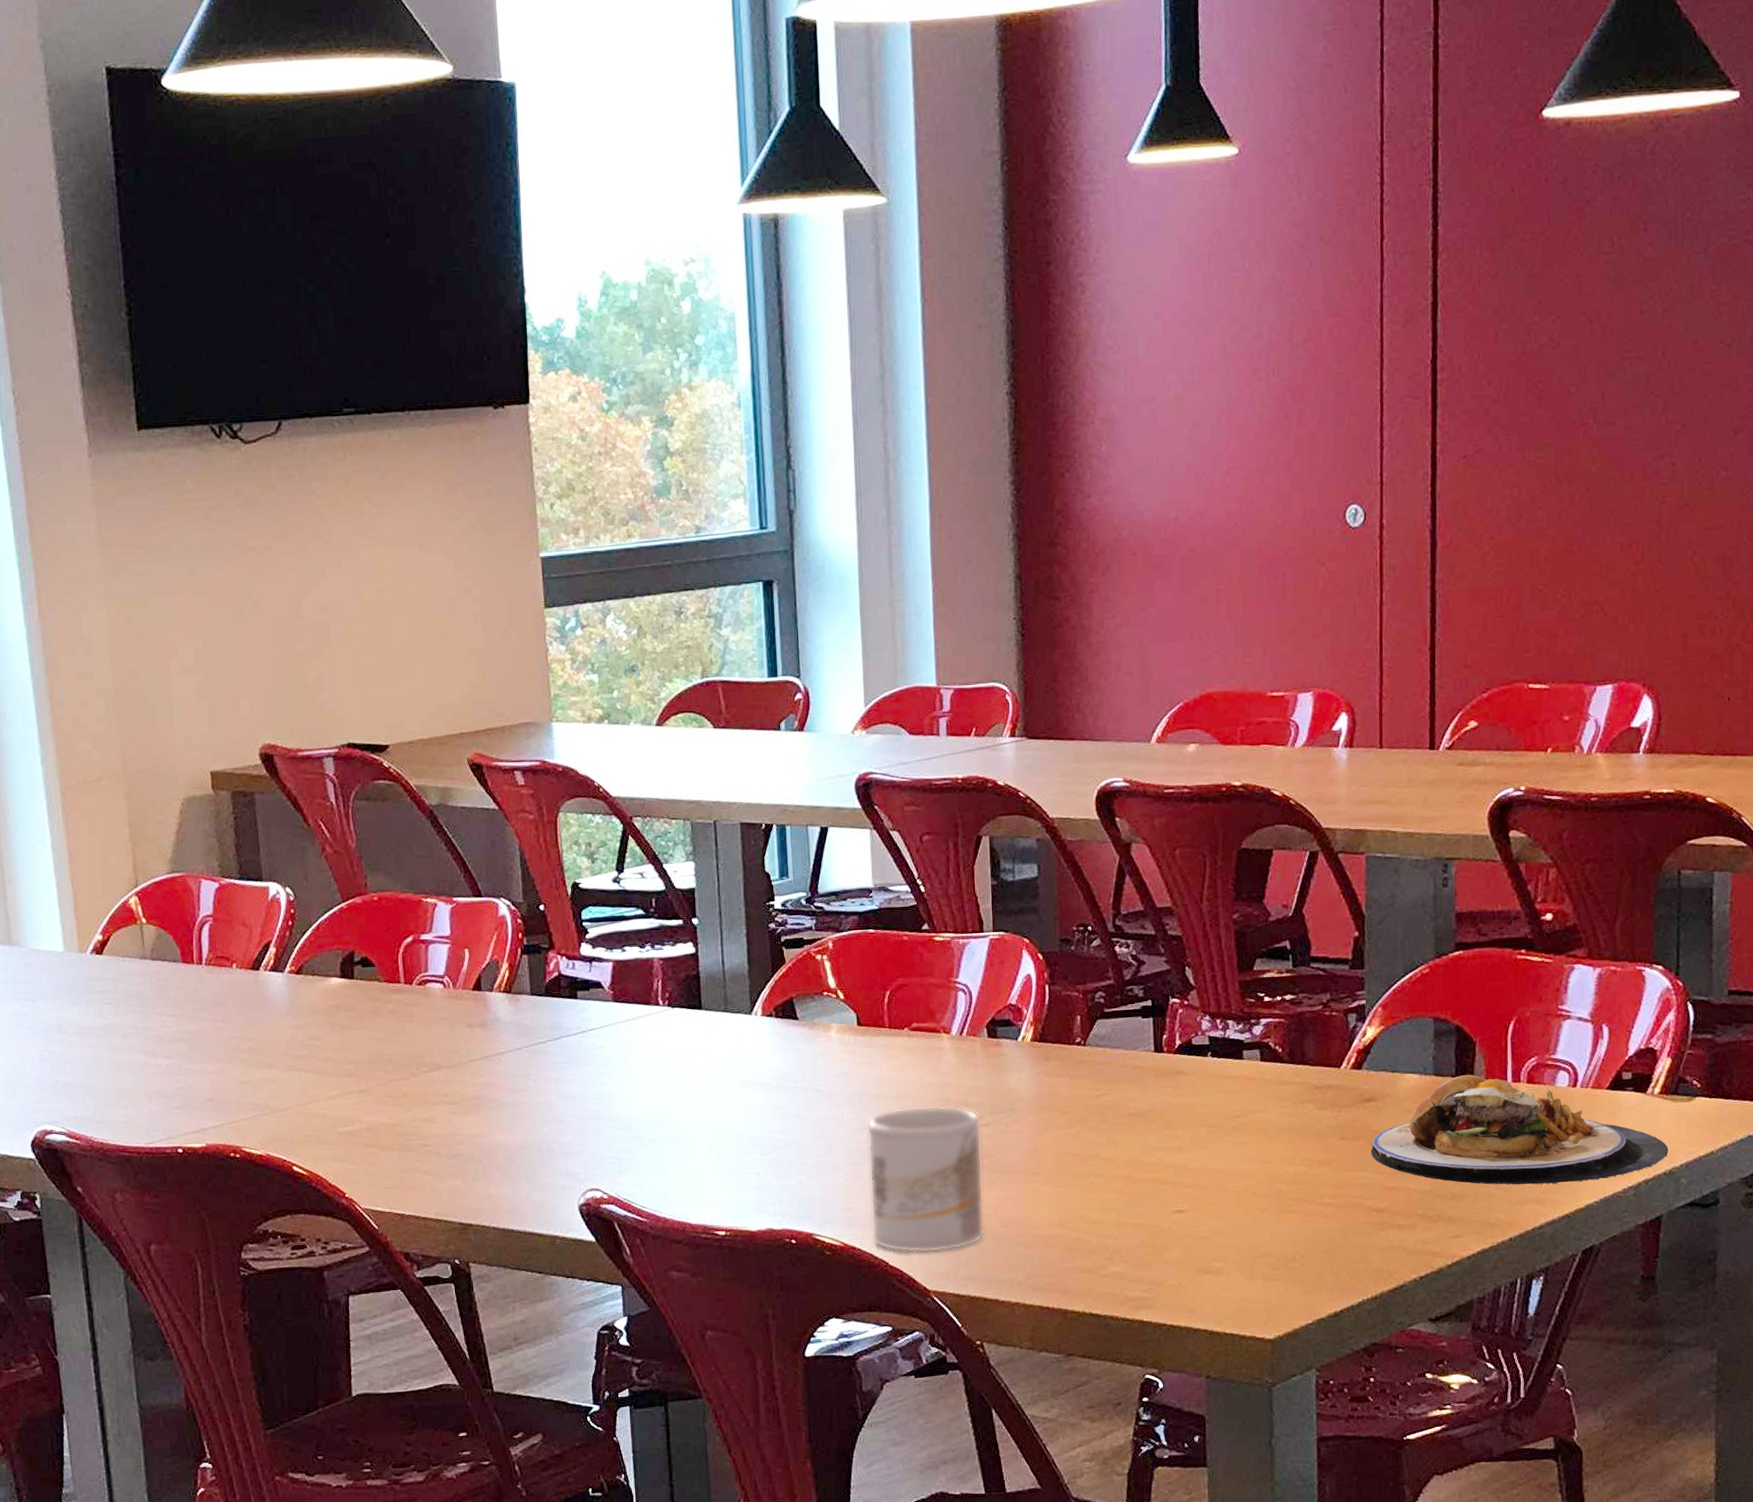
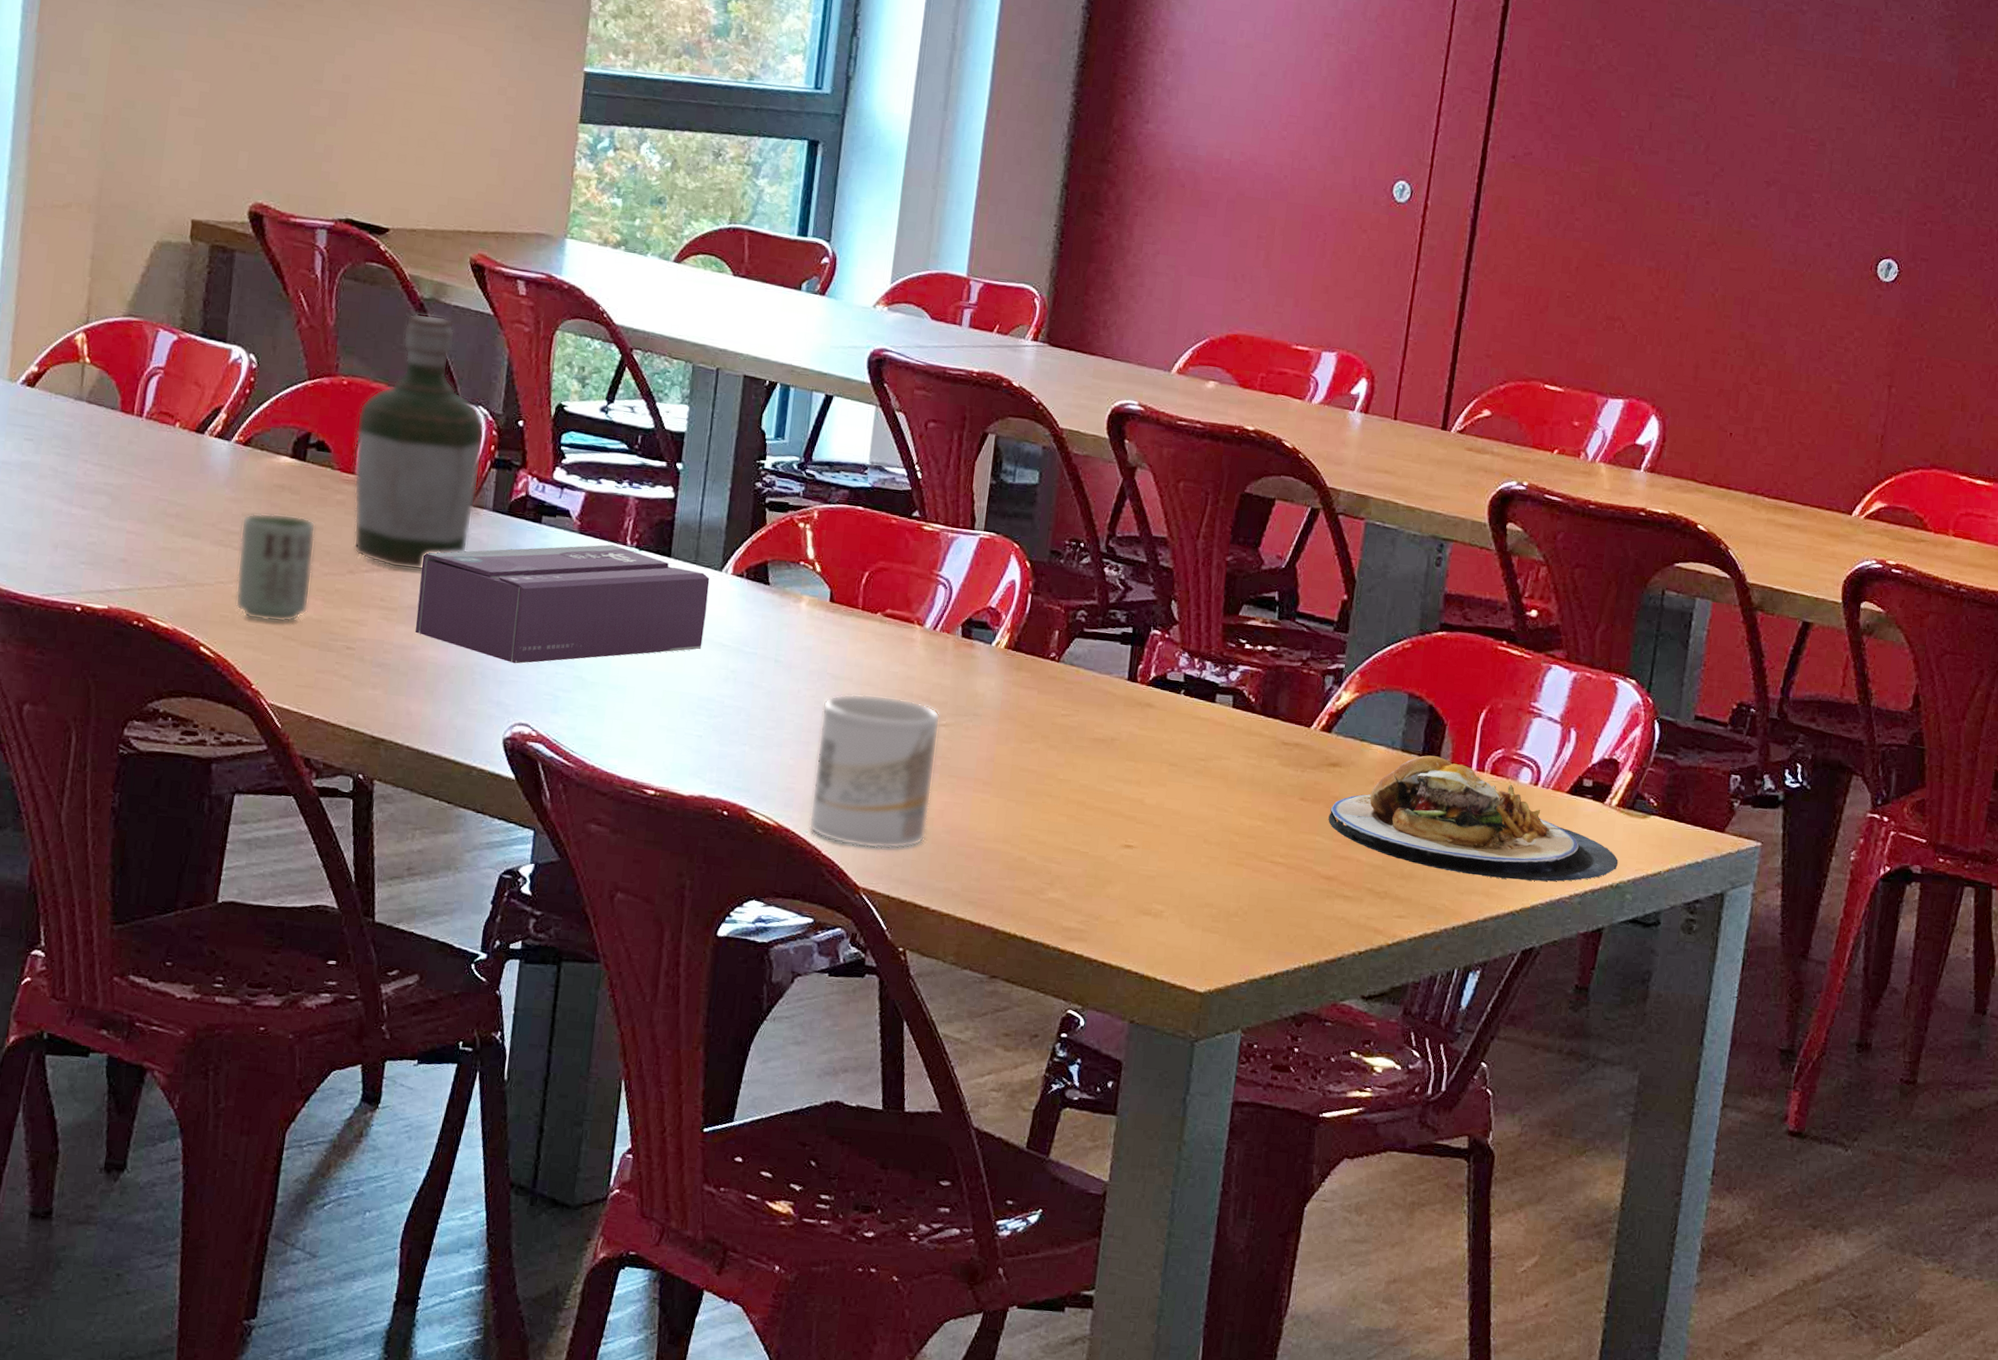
cup: none [308,1031,382,1134] -> present [235,512,316,623]
bottle: none [392,819,514,1064] -> present [353,313,485,571]
tissue box: none [475,1007,745,1135] -> present [415,544,710,664]

